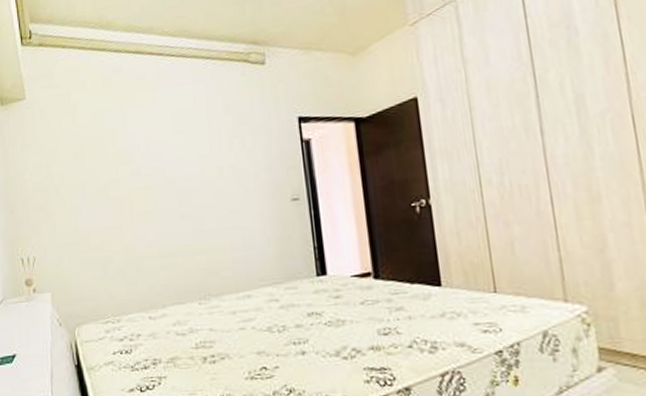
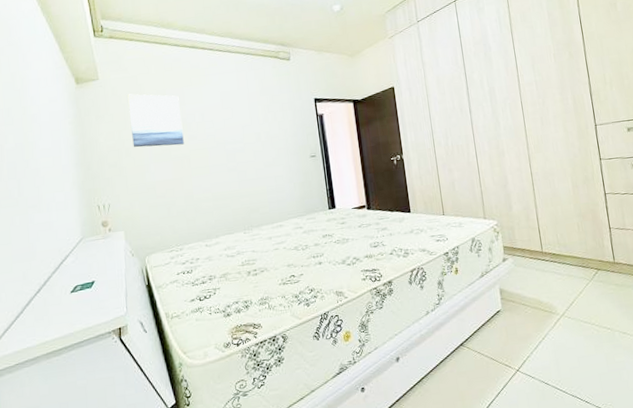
wall art: none [57,116,125,185] -> present [127,94,184,148]

